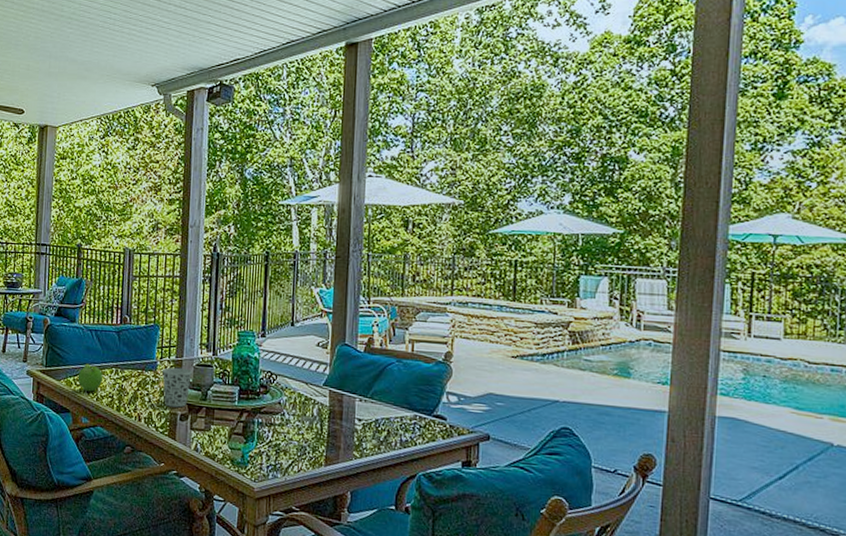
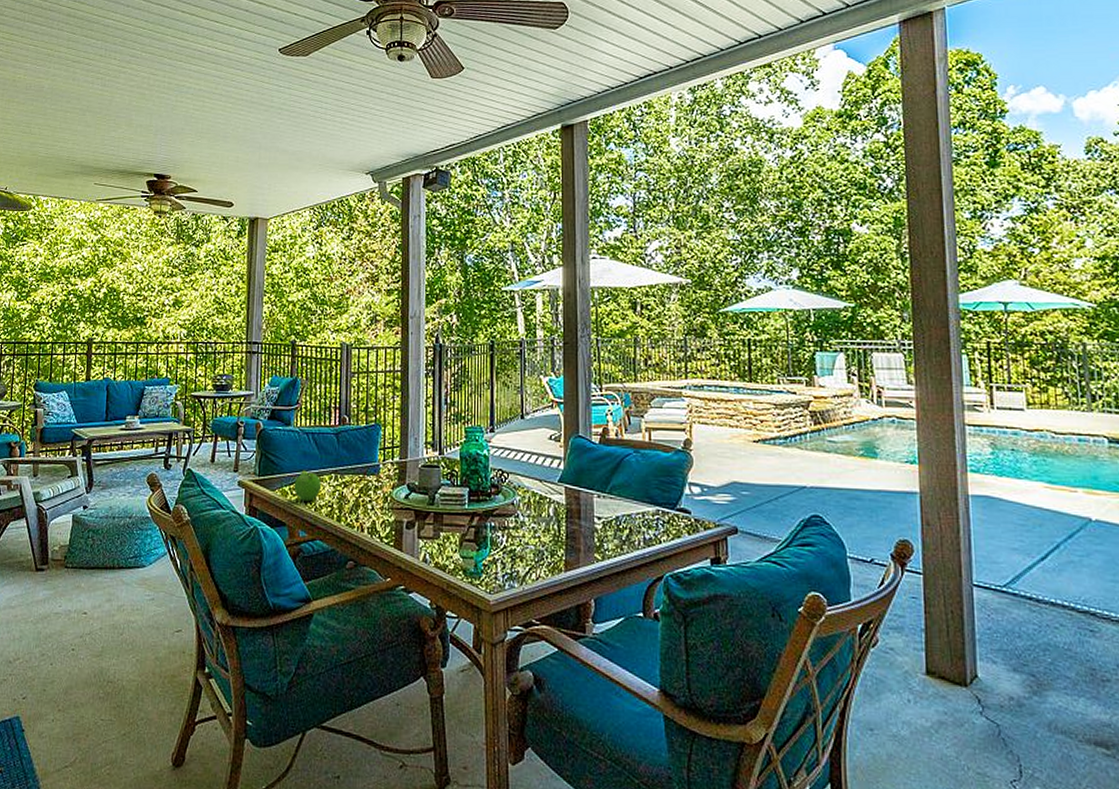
cup: present [161,367,192,408] -> none [384,469,418,515]

